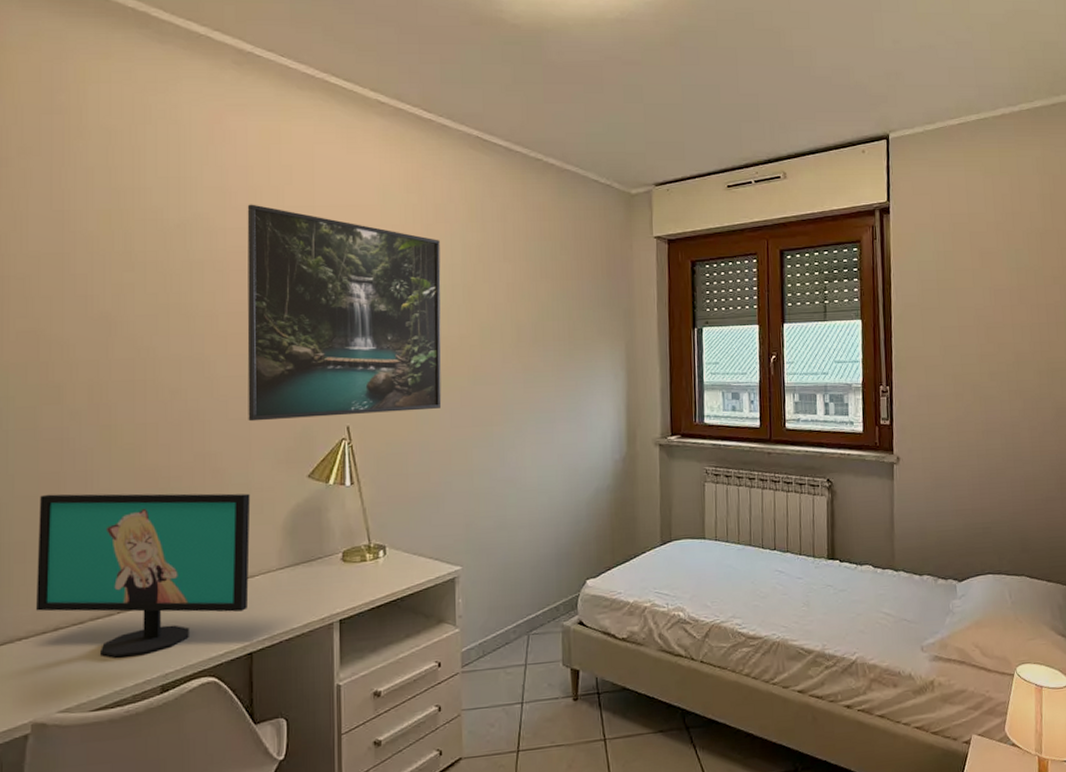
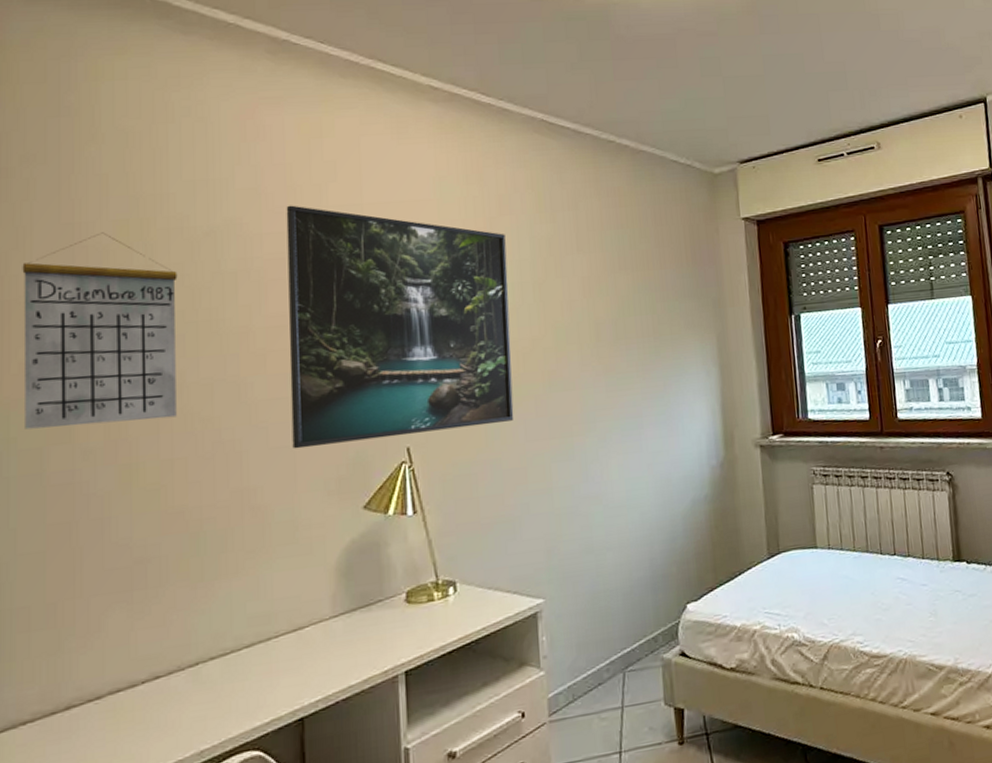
calendar: none [19,220,152,390] -> present [22,232,178,430]
computer monitor: present [36,493,251,658] -> none [44,532,298,737]

